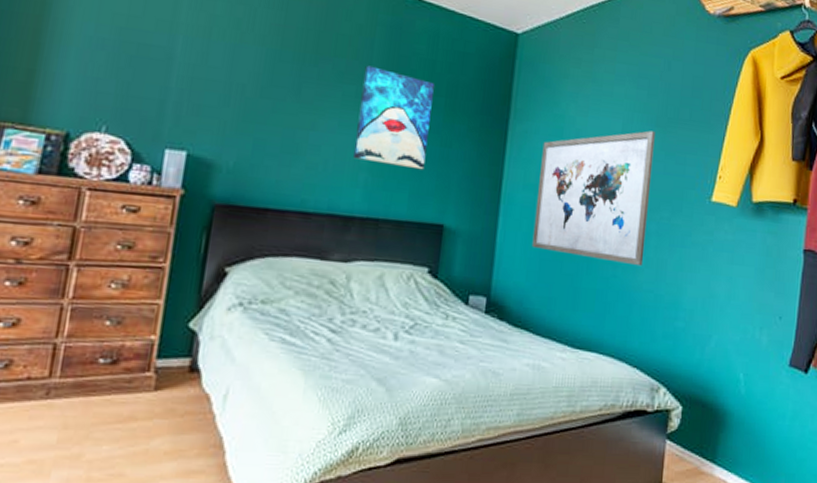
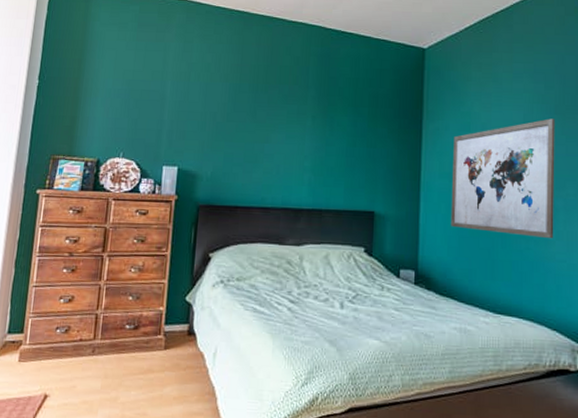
wall art: present [353,65,434,170] -> none [299,88,358,168]

